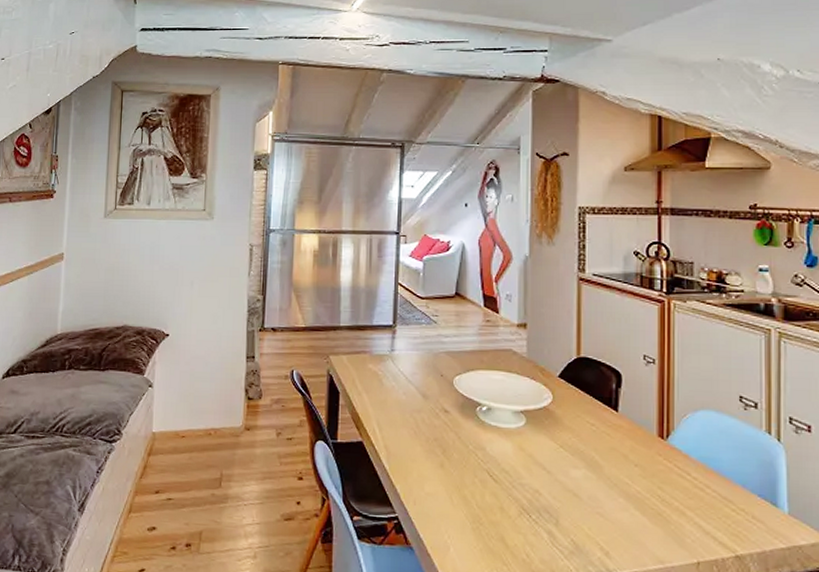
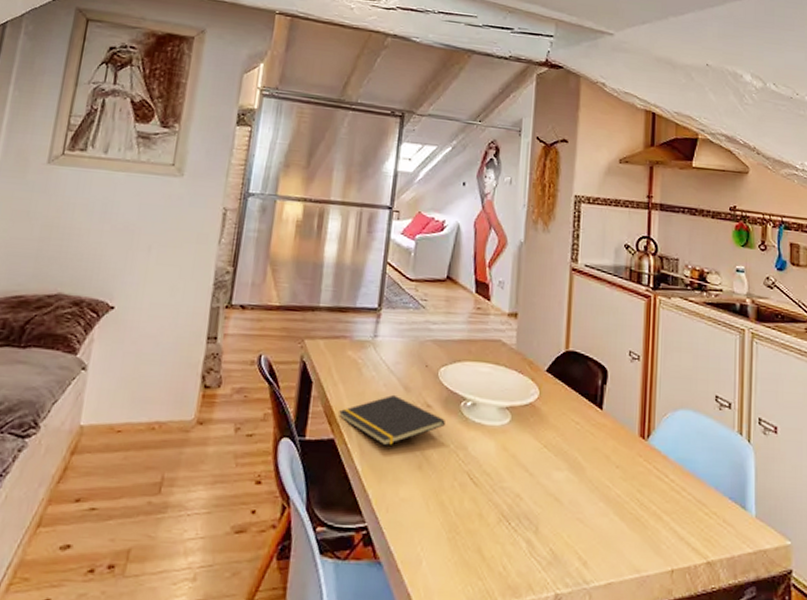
notepad: none [365,401,463,447] -> present [339,394,445,446]

